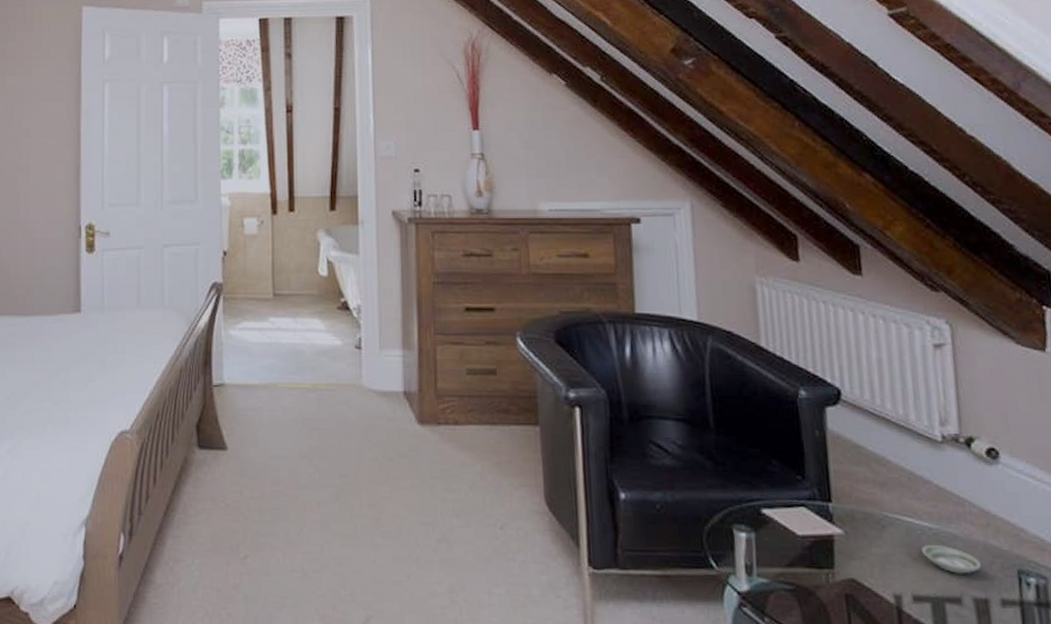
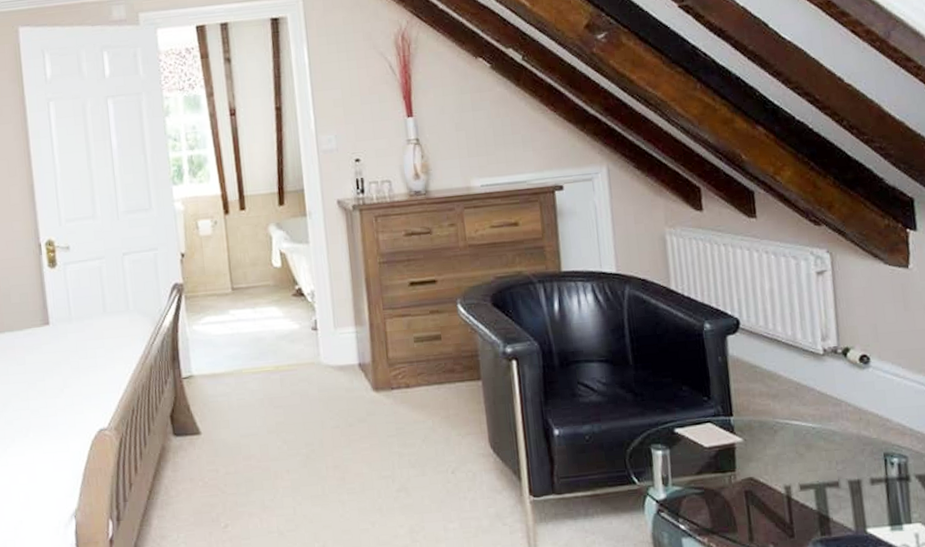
saucer: present [921,545,982,574] -> none [806,441,856,463]

